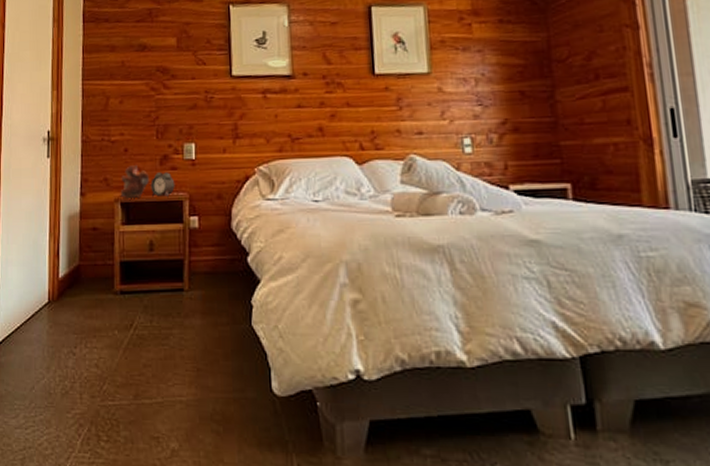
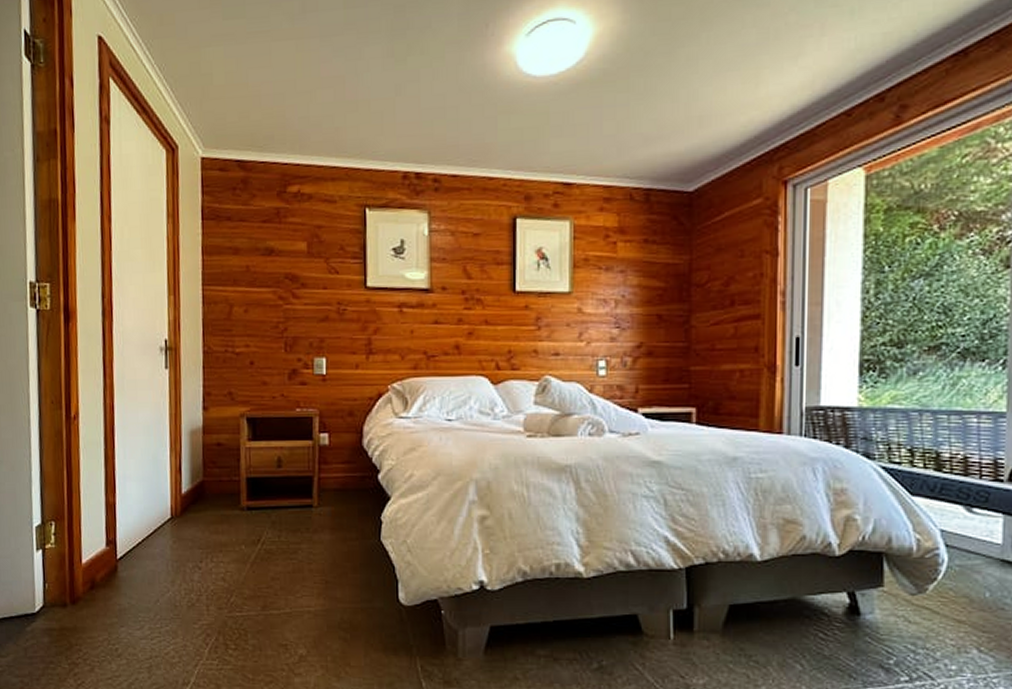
plush toy: present [120,165,149,199] -> none [246,379,277,415]
alarm clock: present [150,172,175,197] -> none [278,387,305,413]

